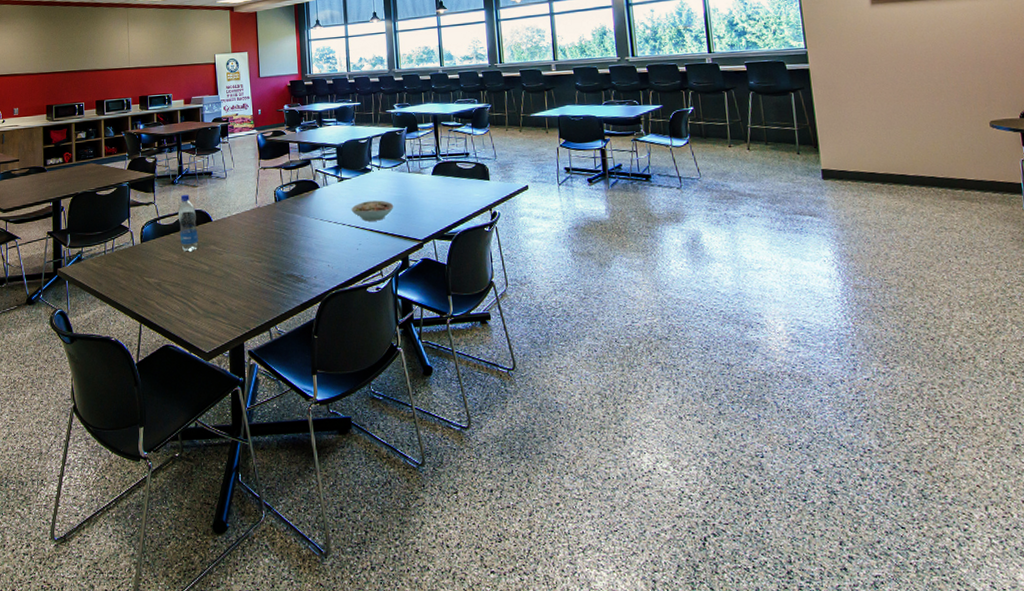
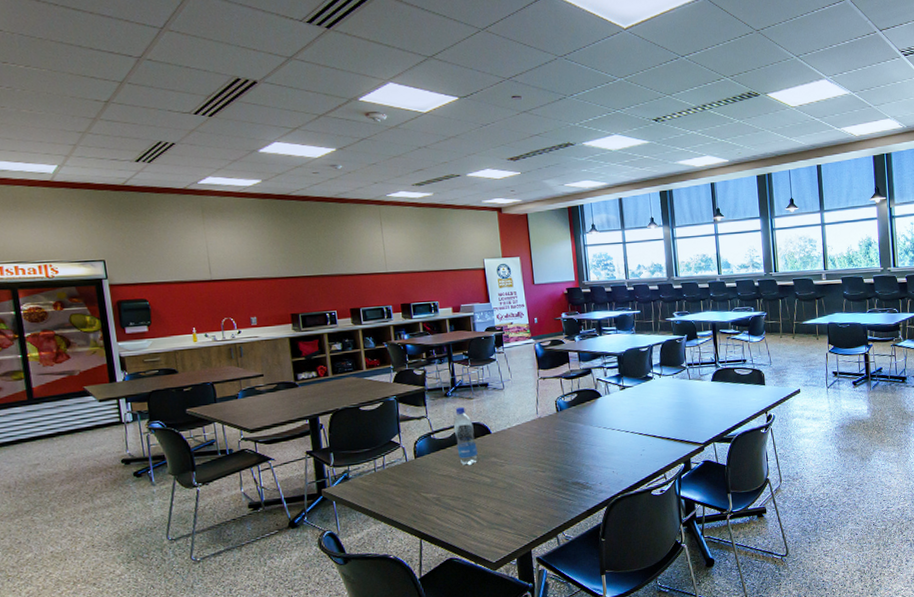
salad: present [351,200,394,221] -> none [634,407,676,428]

